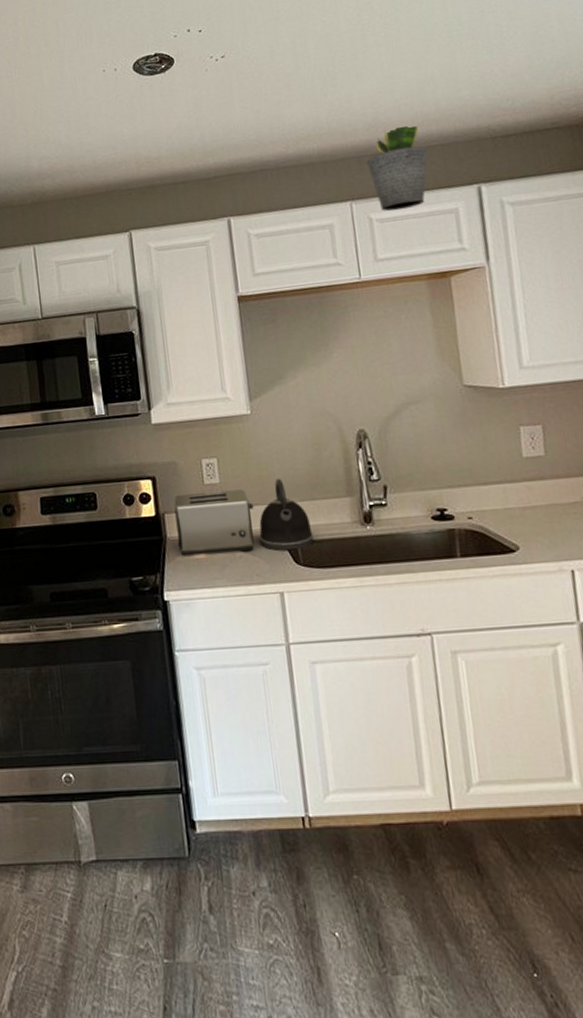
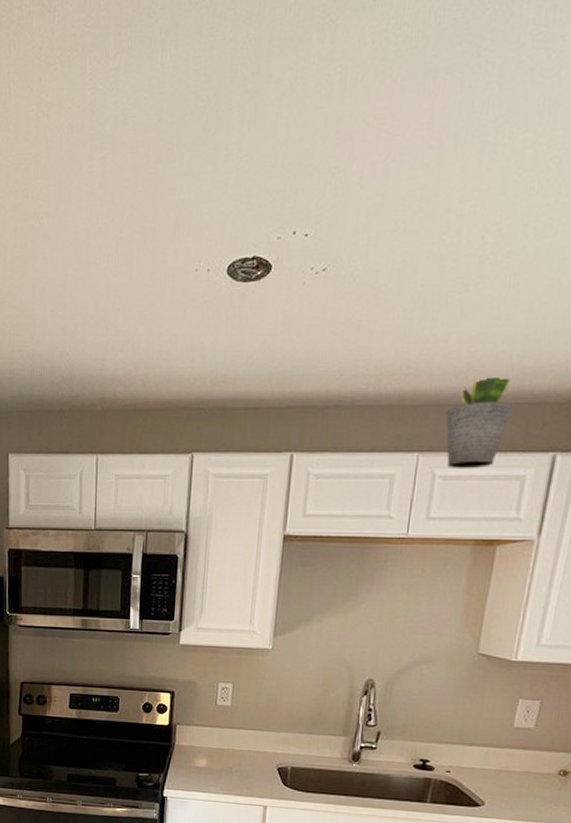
toaster: present [174,489,254,557] -> none [183,710,257,768]
kettle: present [259,478,314,551] -> none [256,710,304,774]

